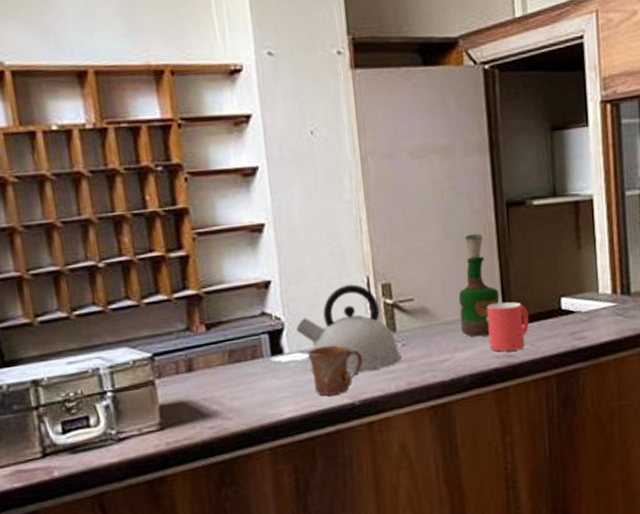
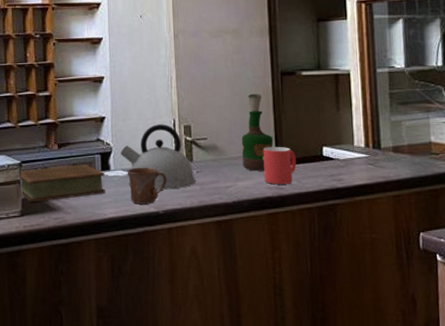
book: none [152,349,279,410] -> present [20,164,105,203]

